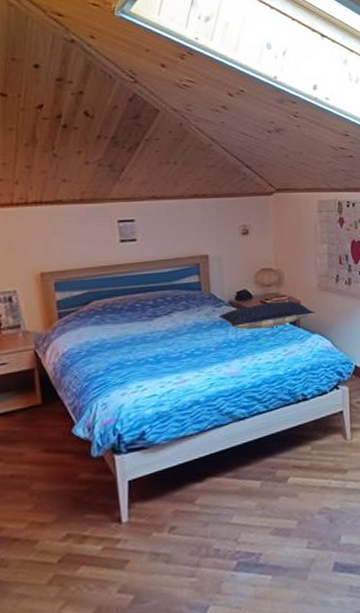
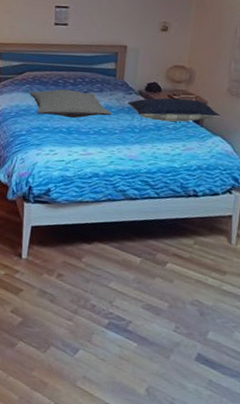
pillow: none [100,312,203,348] -> present [29,89,111,118]

